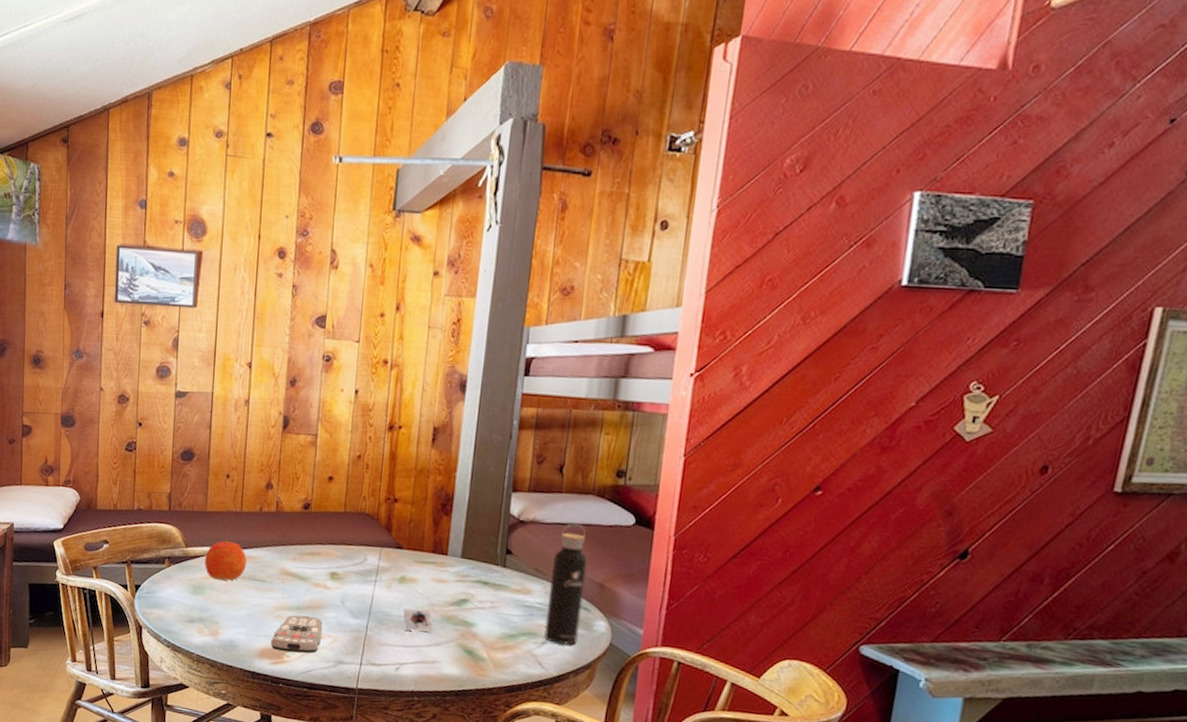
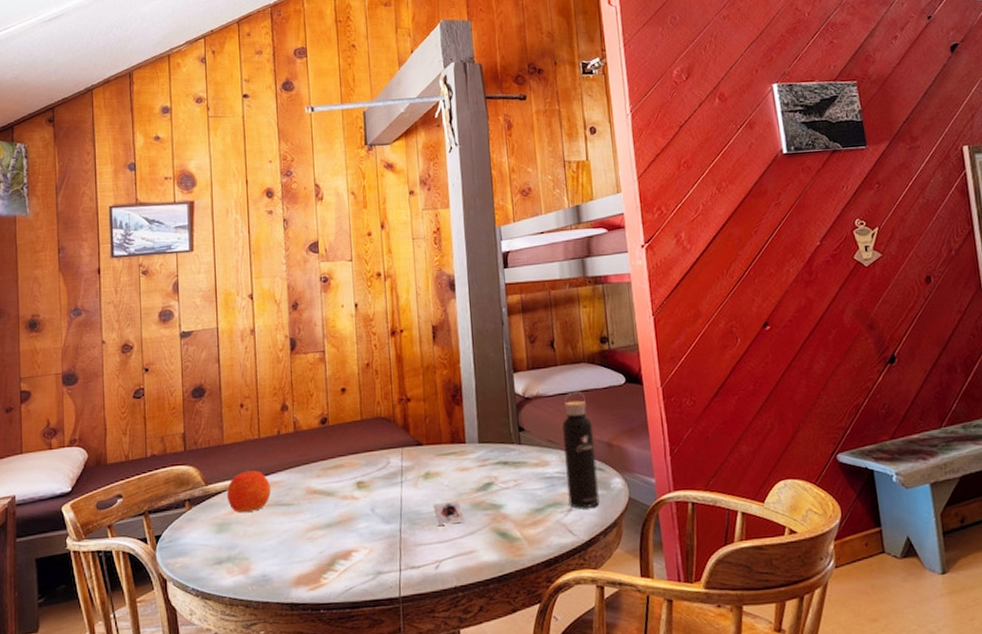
remote control: present [270,615,323,654] -> none [305,531,357,574]

